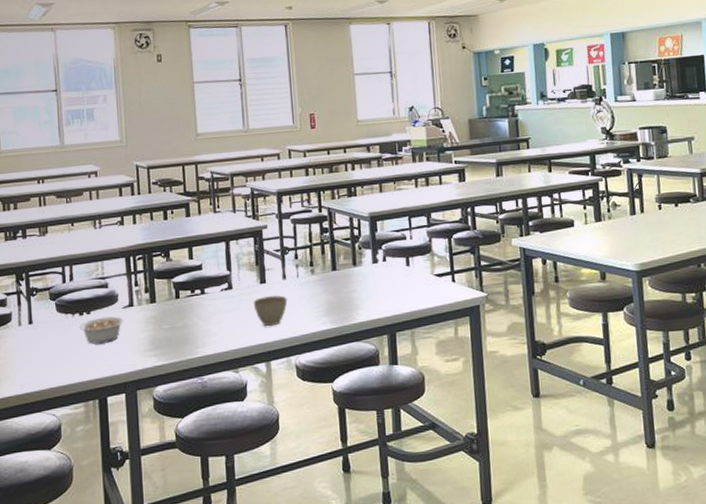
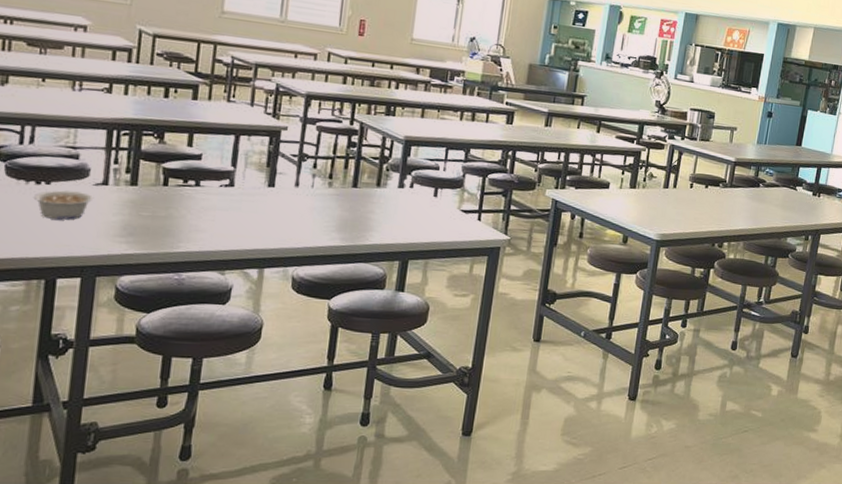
cup: present [253,295,288,327] -> none [255,201,296,233]

